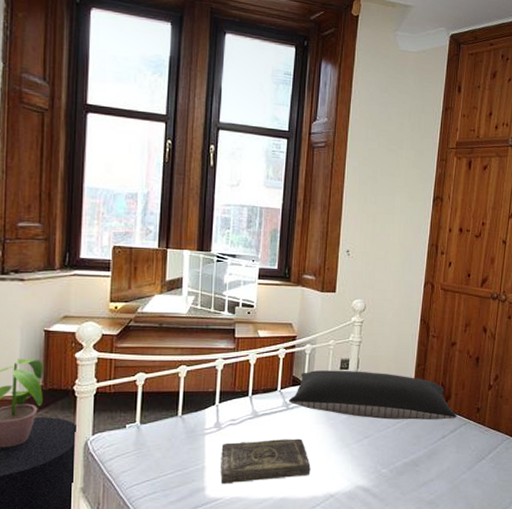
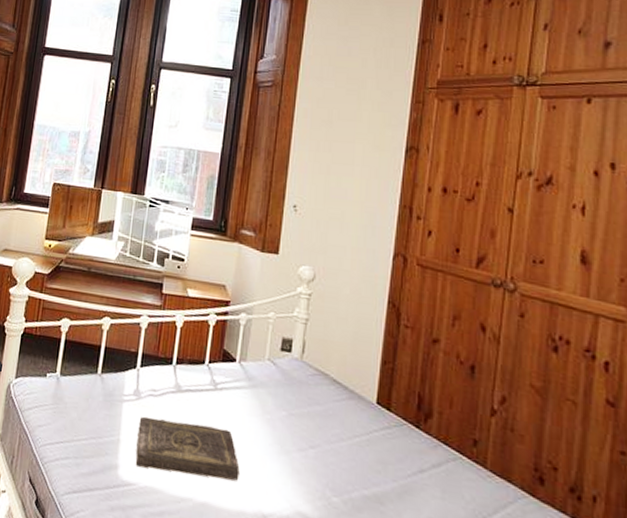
pillow: present [288,370,457,420] -> none [216,346,442,448]

